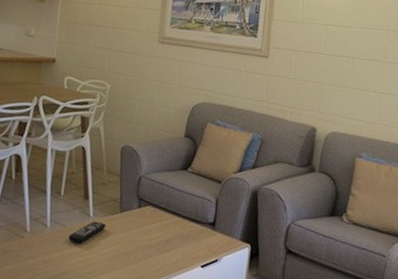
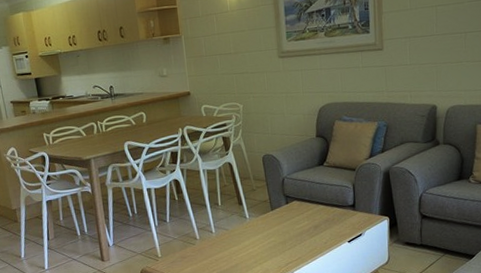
remote control: present [68,221,106,244] -> none [231,221,262,242]

